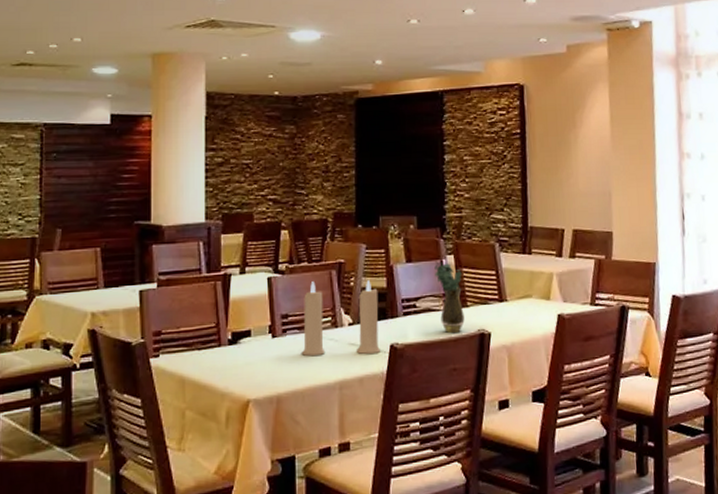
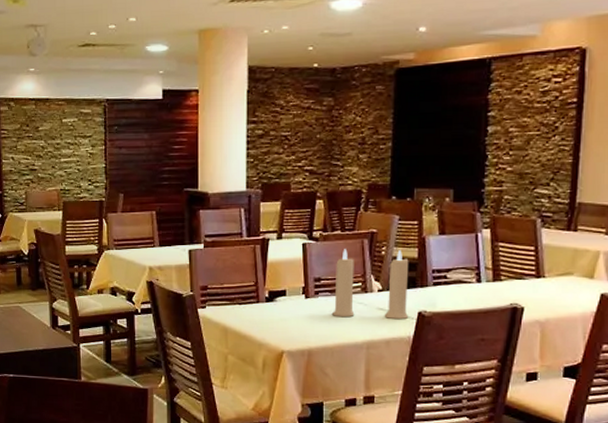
vase: present [434,260,465,333] -> none [468,233,498,305]

